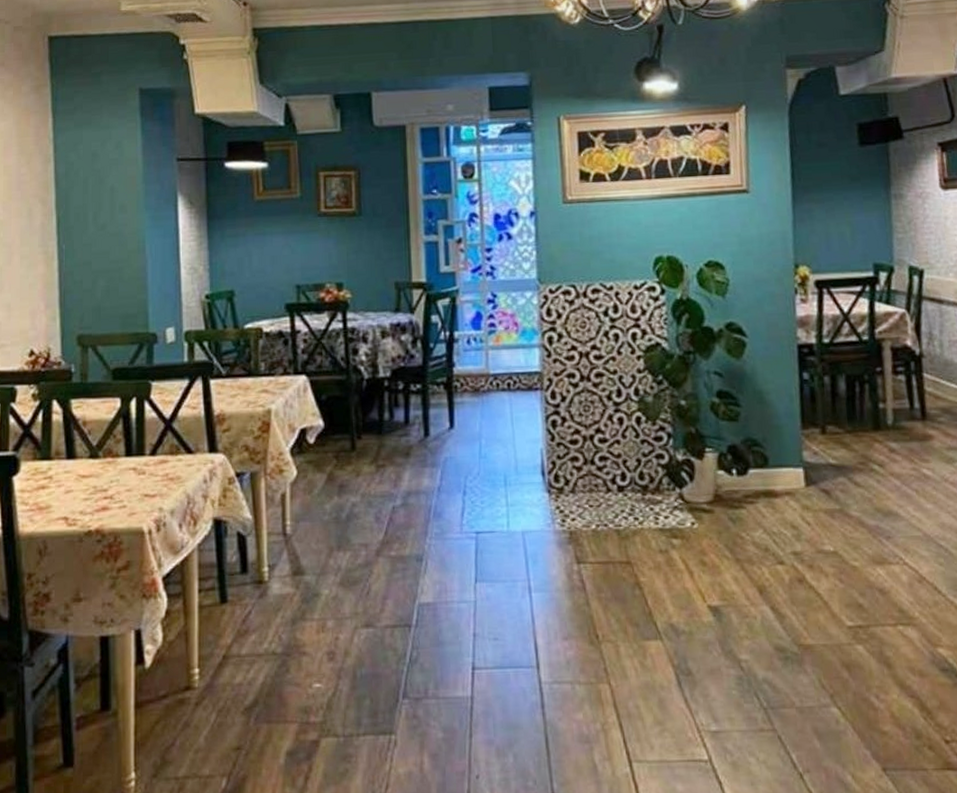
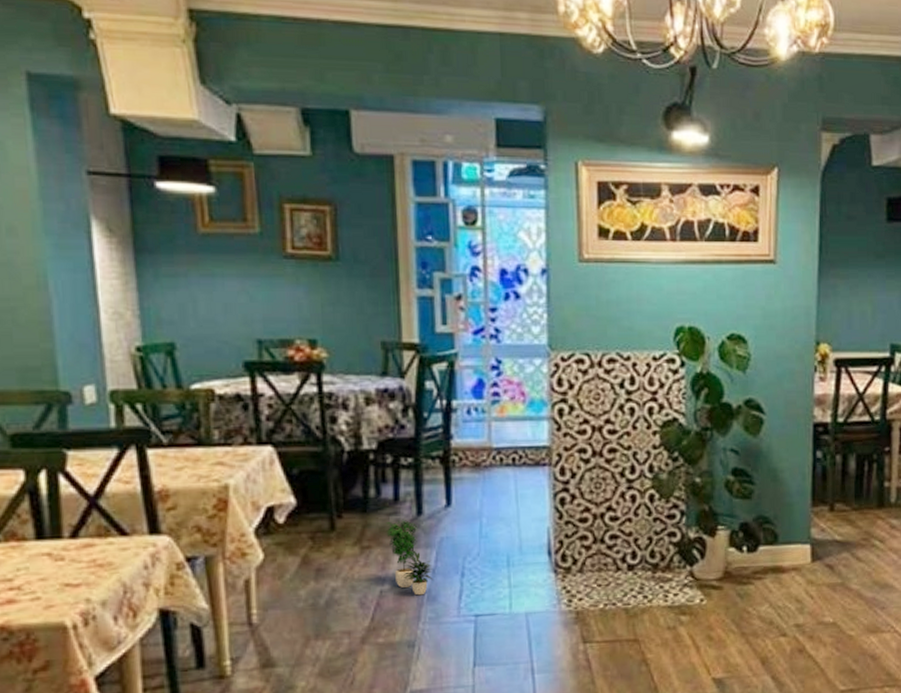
potted plant: none [398,439,438,512] -> present [386,517,433,596]

